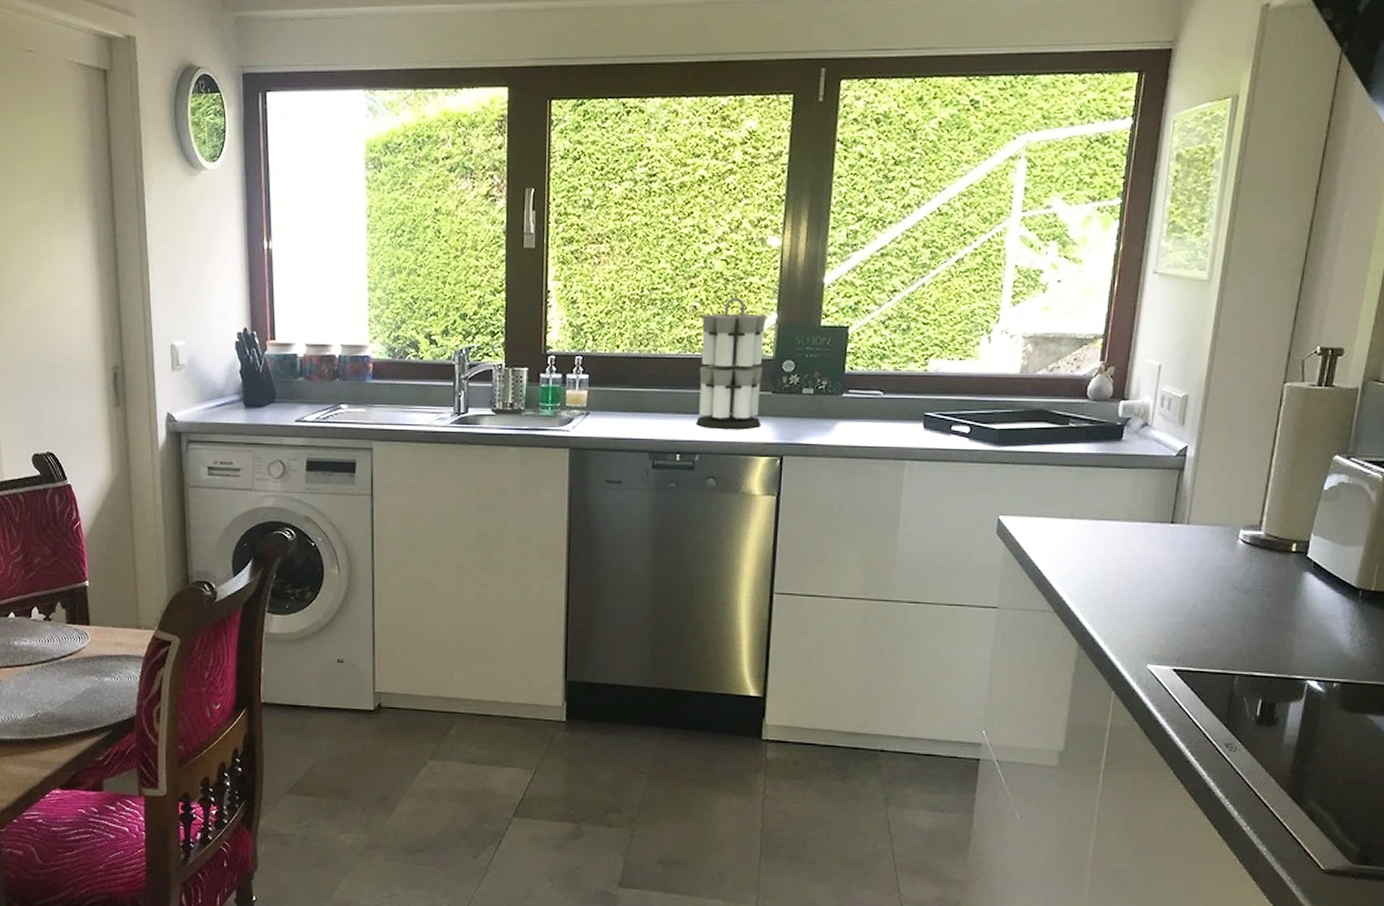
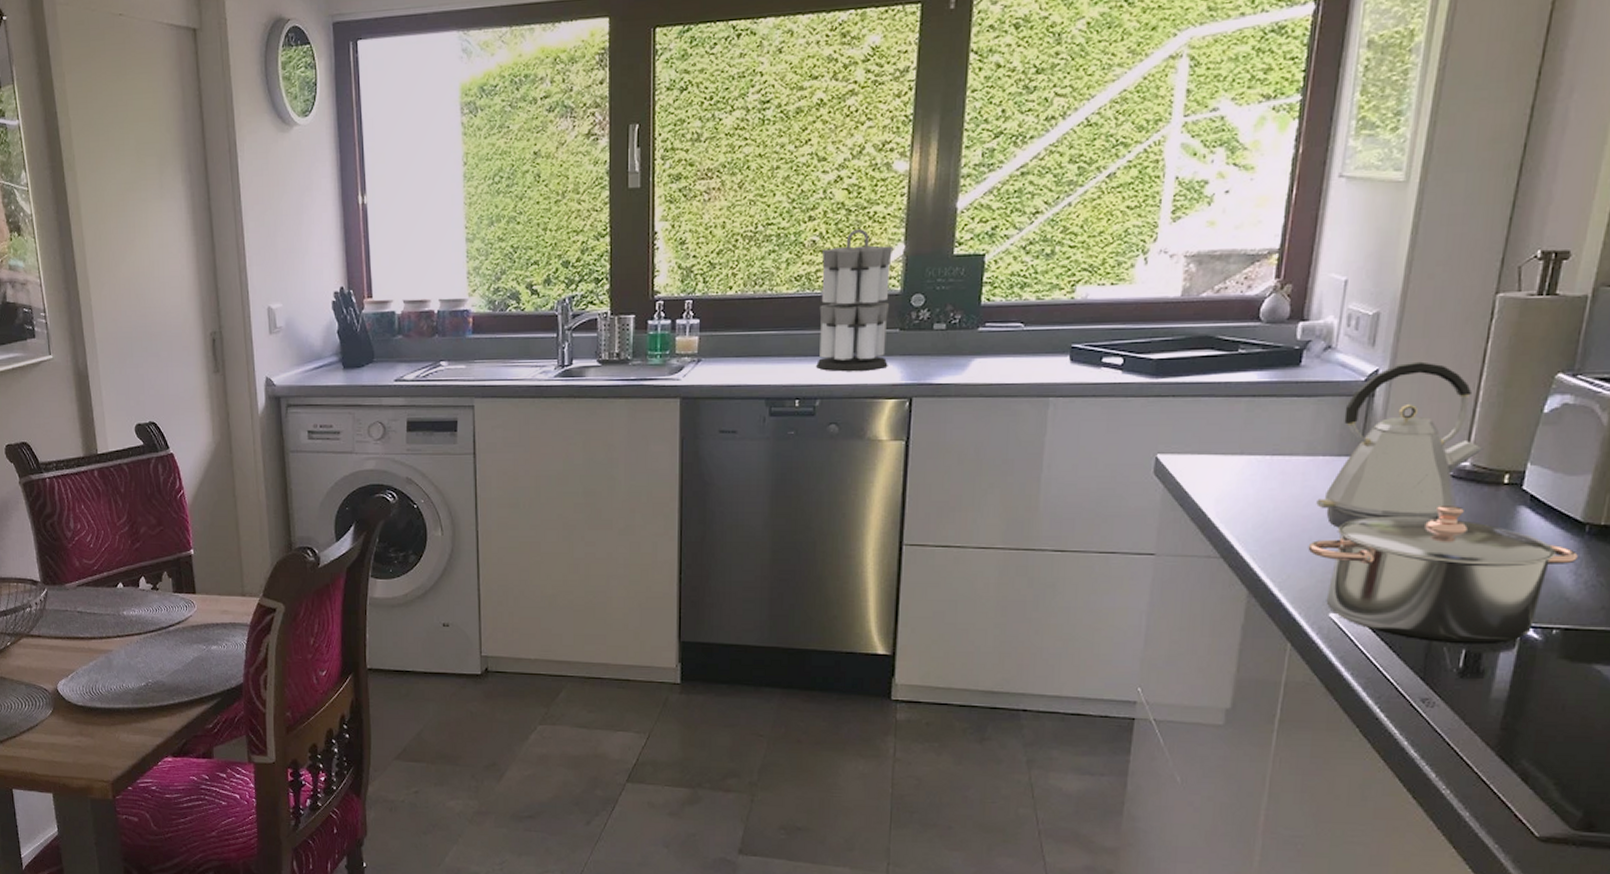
cooking pot: none [1129,569,1353,696] -> present [1308,504,1578,645]
kettle: none [1136,440,1275,588] -> present [1316,361,1484,528]

